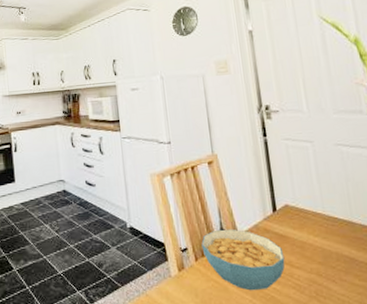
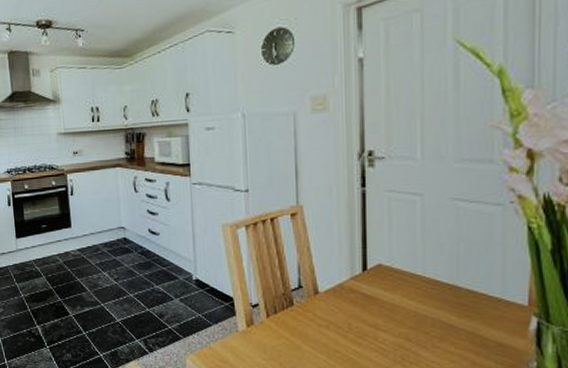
cereal bowl: present [201,228,285,291] -> none [275,286,370,351]

